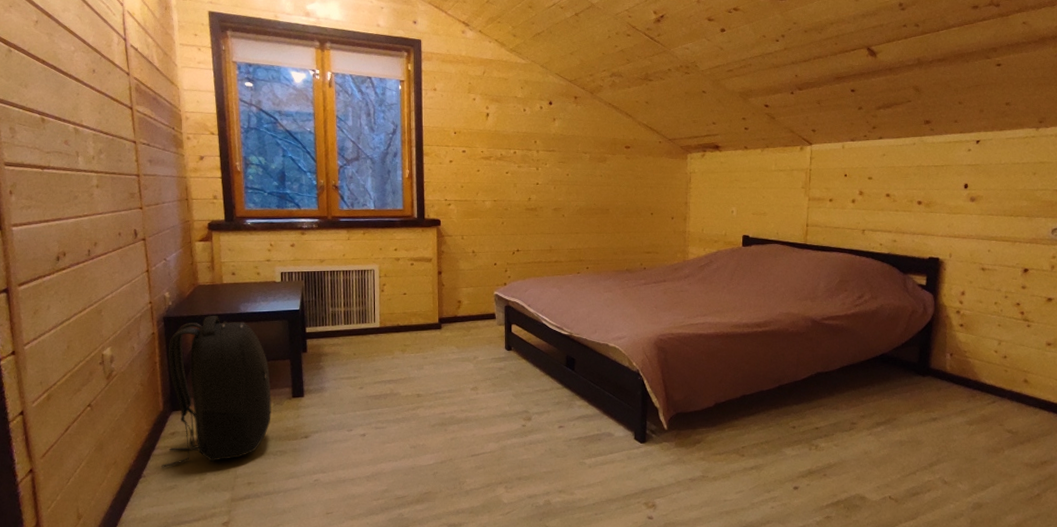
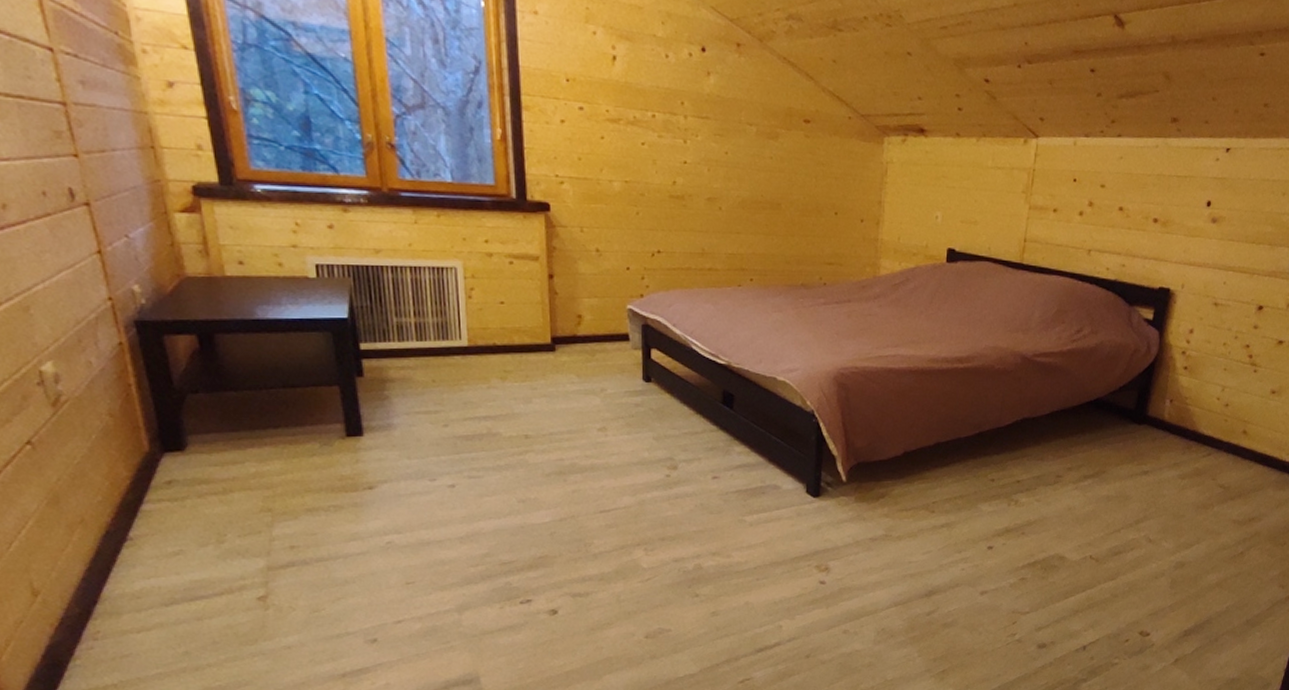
backpack: present [160,316,271,468] -> none [148,322,317,528]

